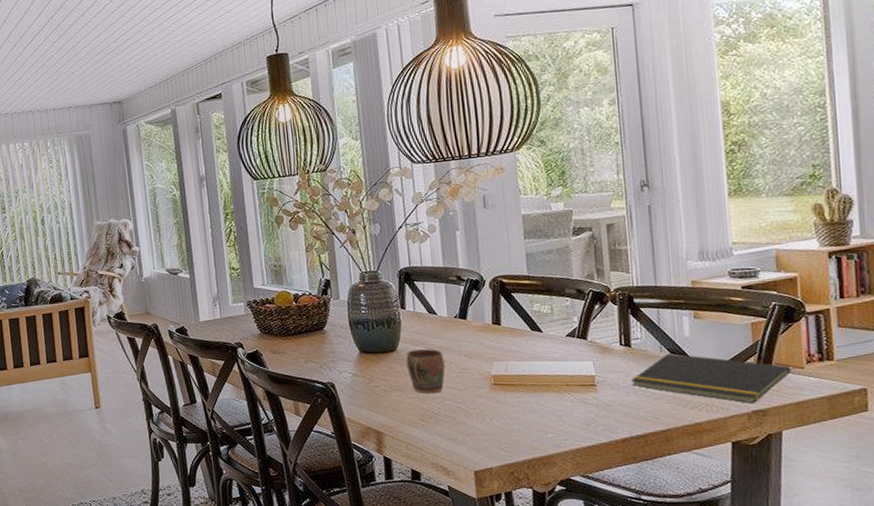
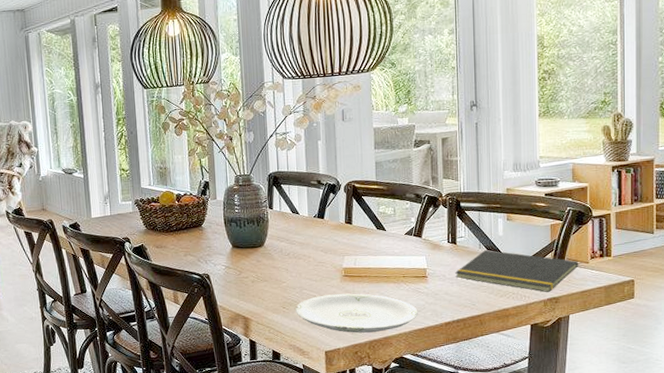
mug: present [406,349,445,394] -> none [272,244,304,284]
plate: none [435,404,587,451] -> present [294,293,418,333]

